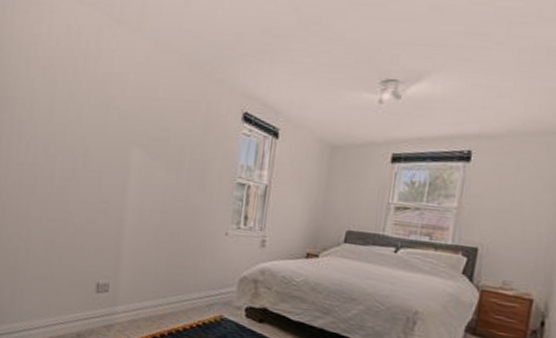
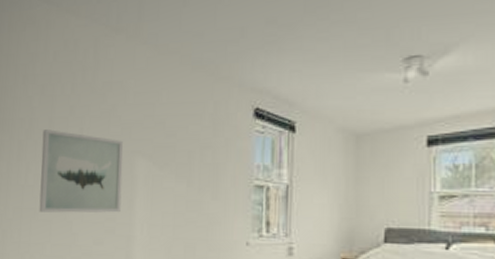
wall art: none [37,112,120,197] -> present [39,129,123,213]

